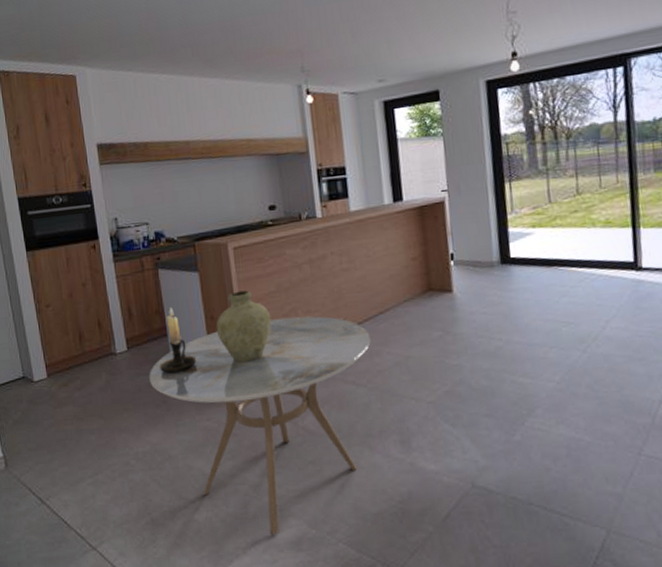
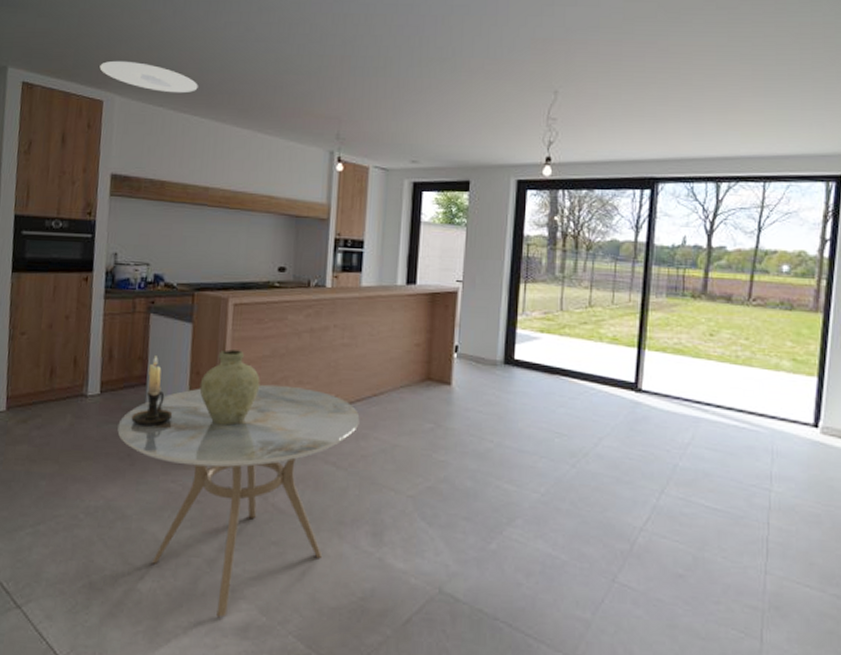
ceiling light: none [66,31,161,57] -> present [99,60,198,94]

